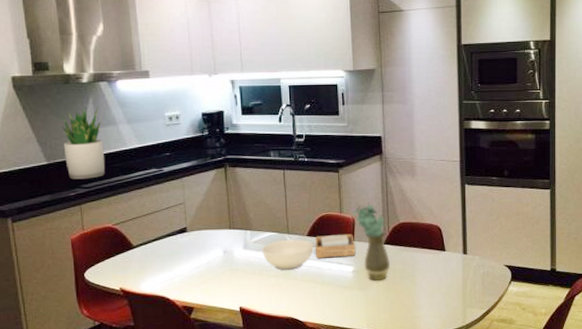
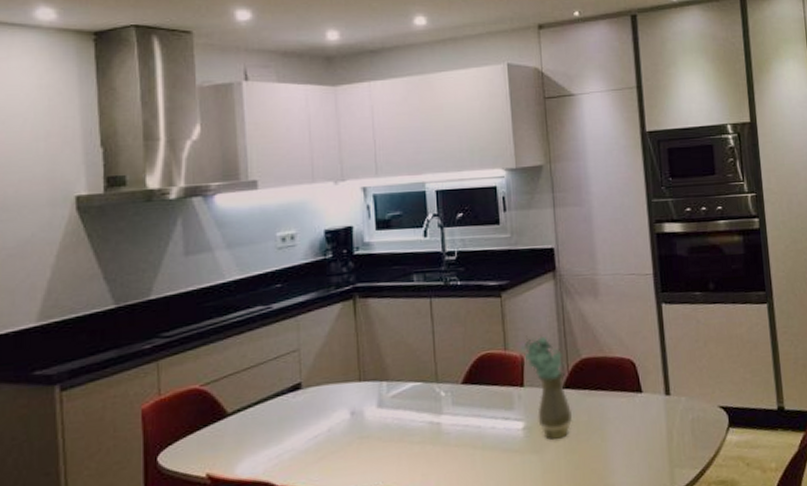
planter: present [61,107,106,179] -> none [139,229,195,327]
bowl: present [261,239,313,270] -> none [401,389,471,433]
napkin holder: present [315,233,356,258] -> none [473,377,527,414]

